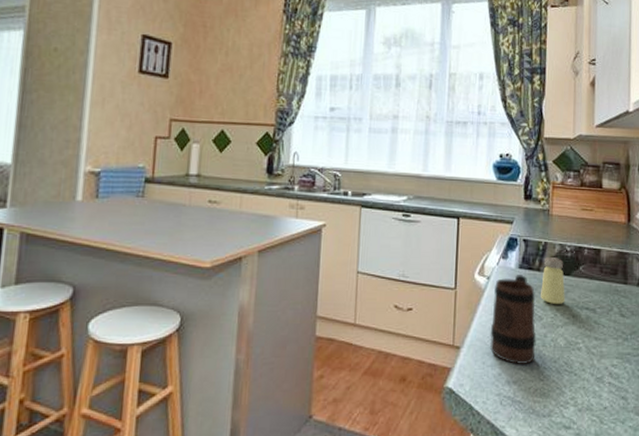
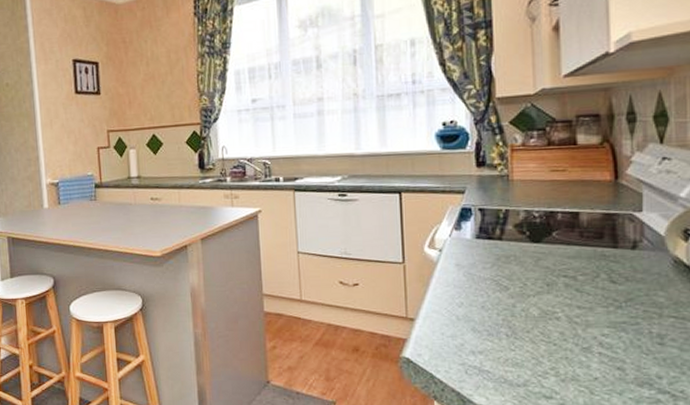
mug: present [490,275,537,364] -> none [447,245,503,335]
saltshaker: present [541,256,565,305] -> none [505,224,536,274]

